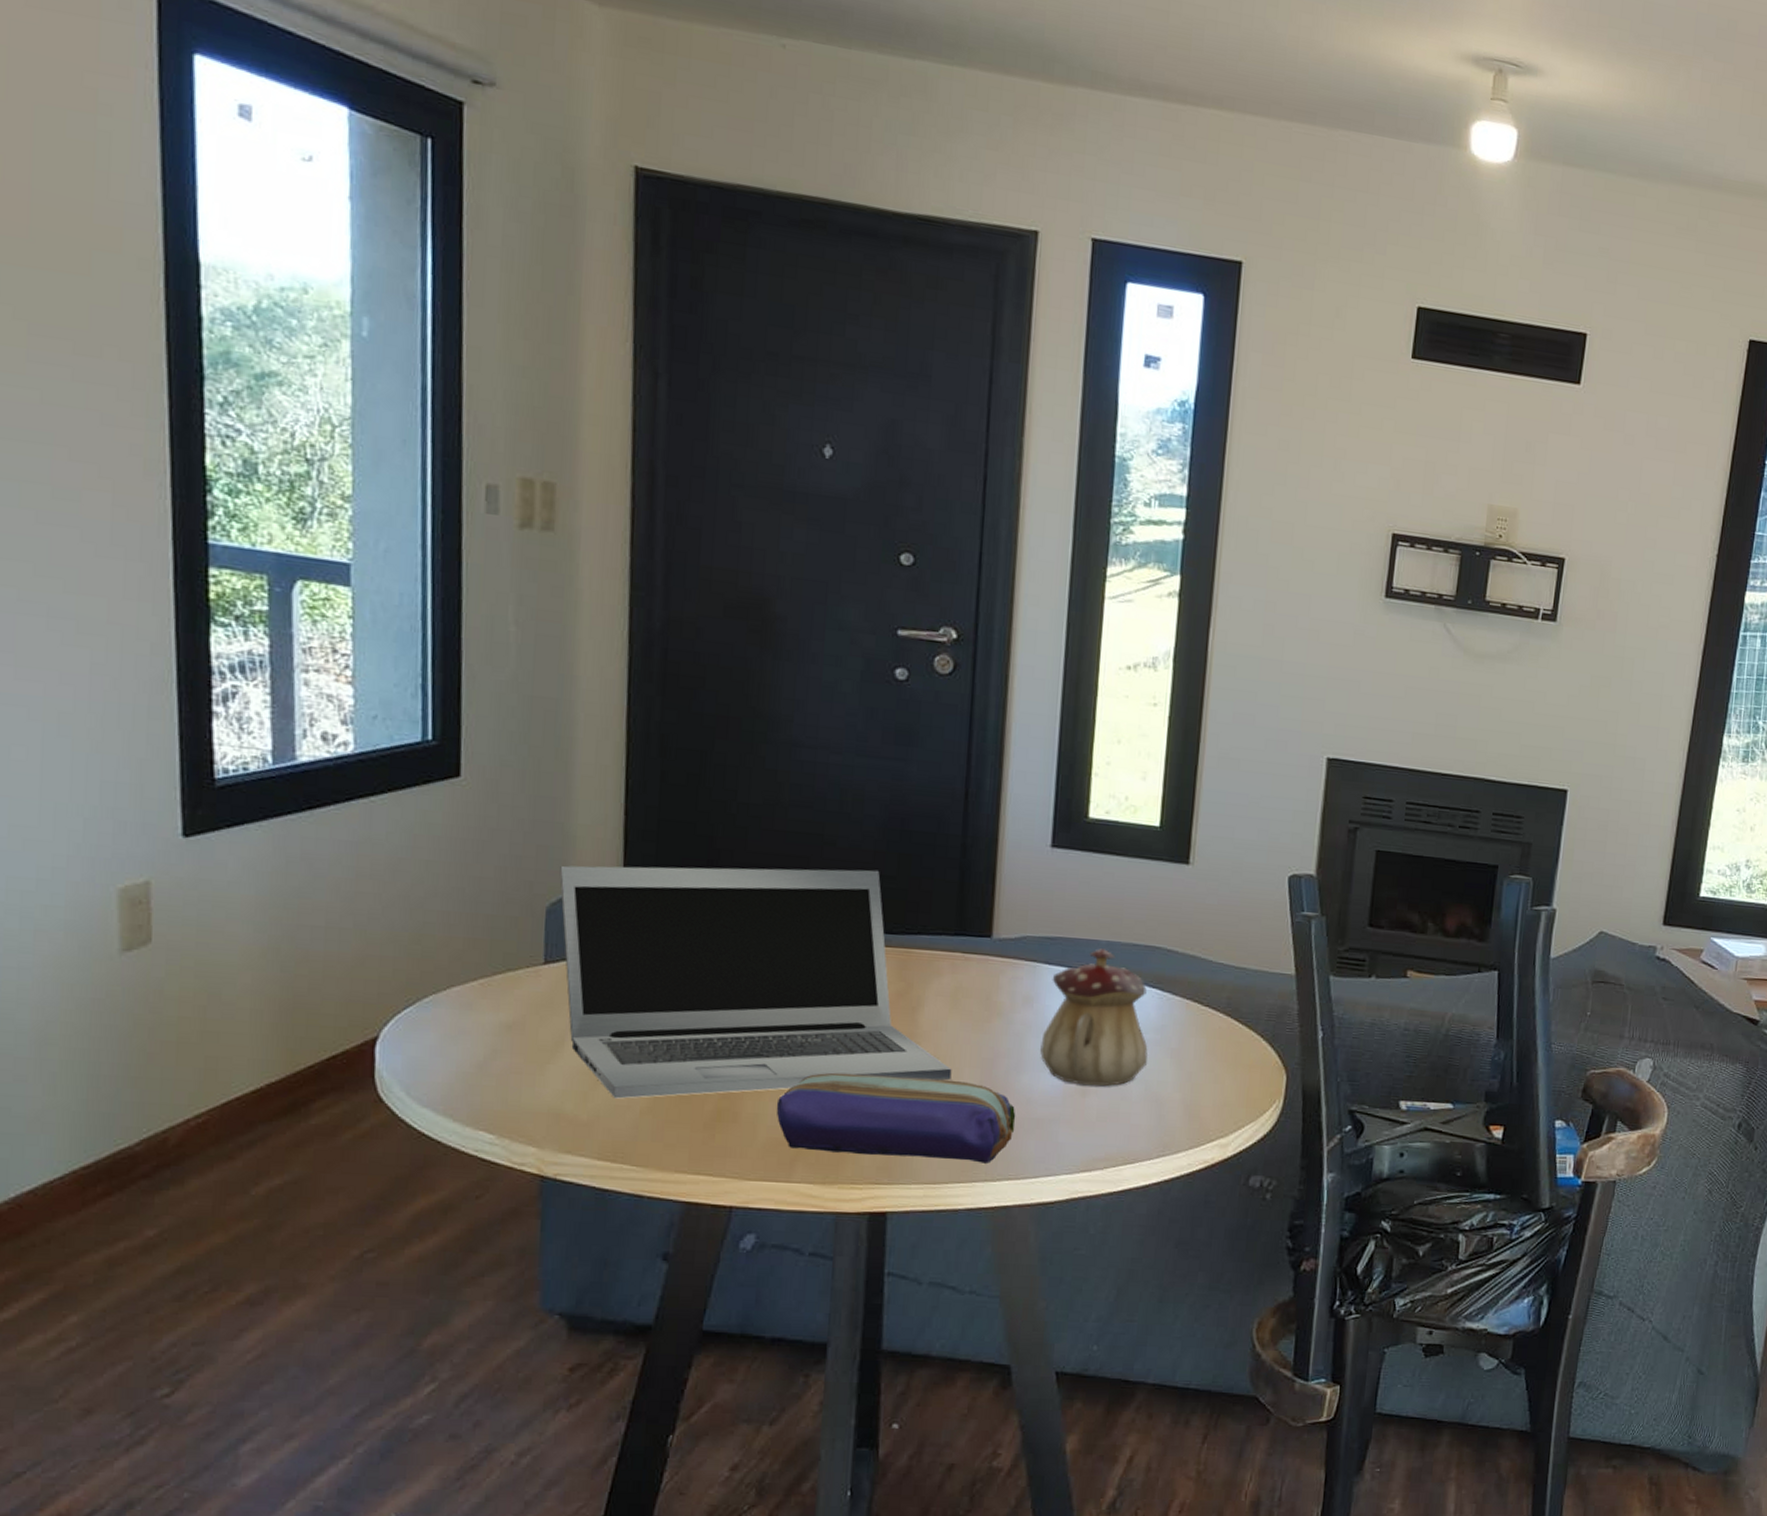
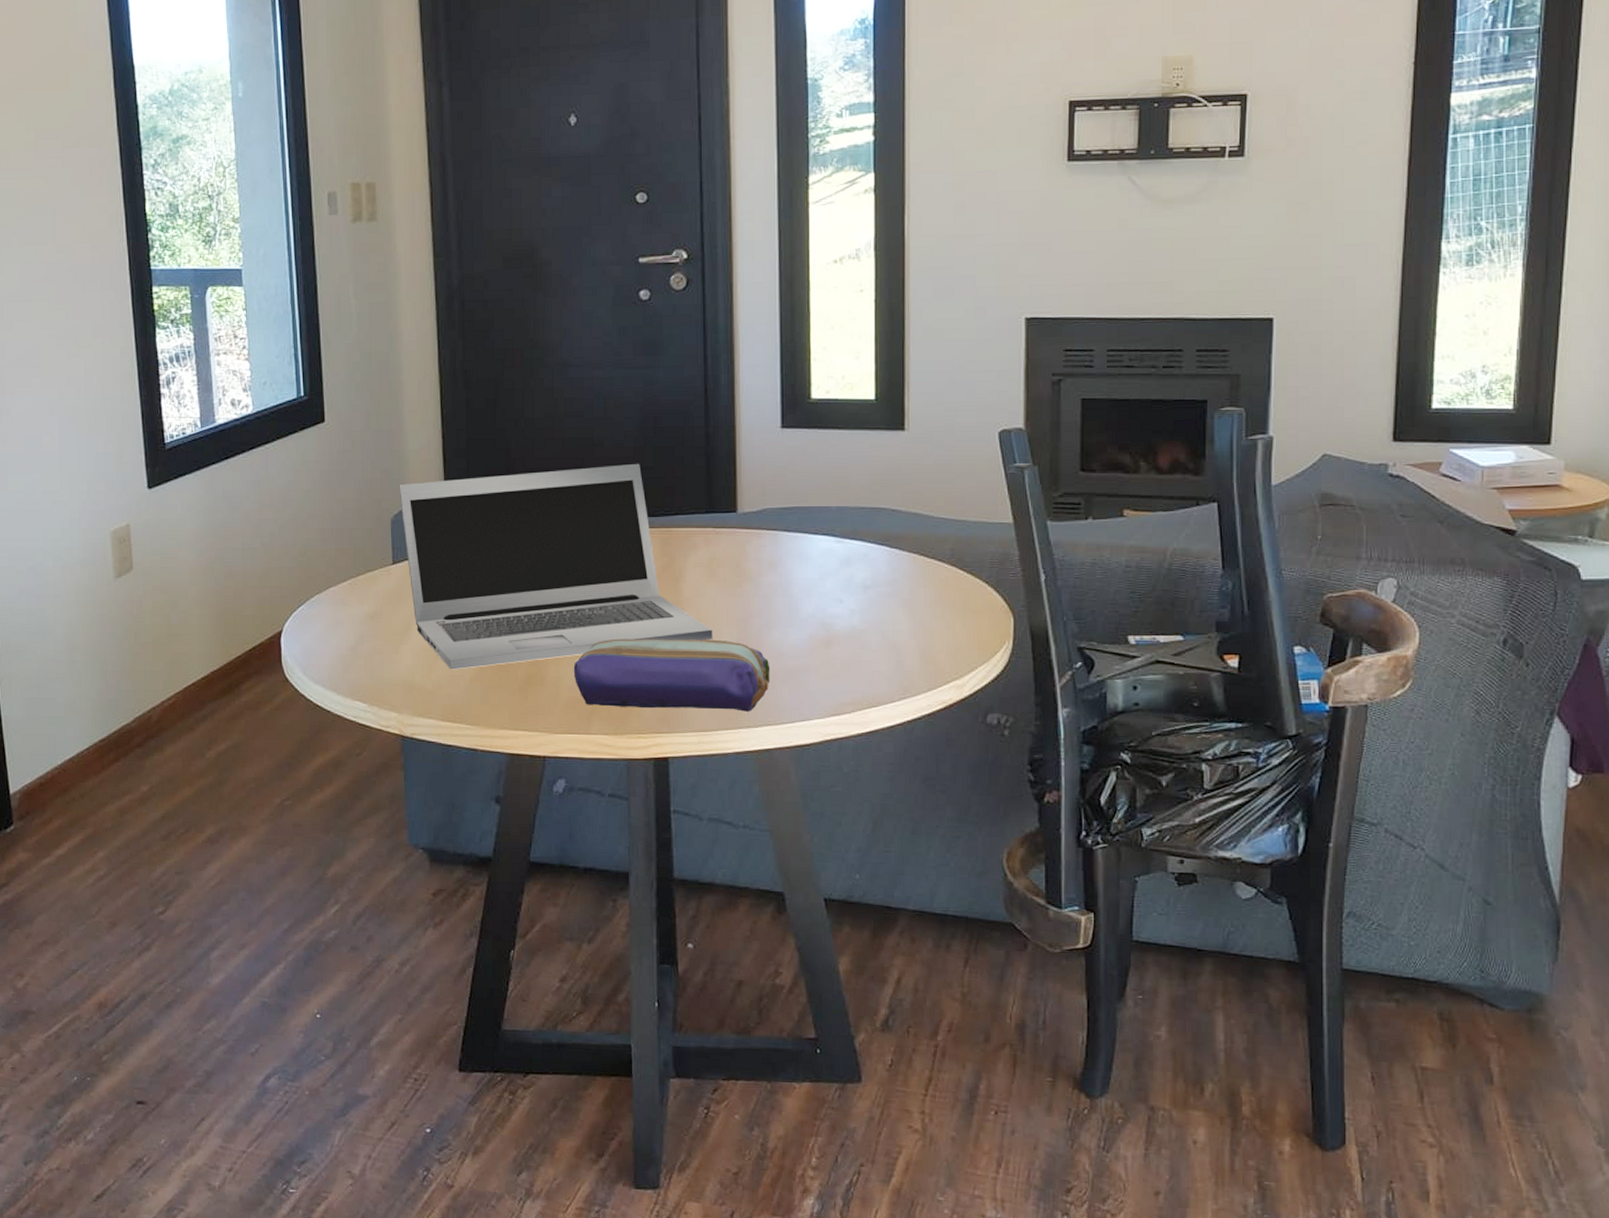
teapot: present [1040,948,1148,1087] -> none [787,514,882,638]

